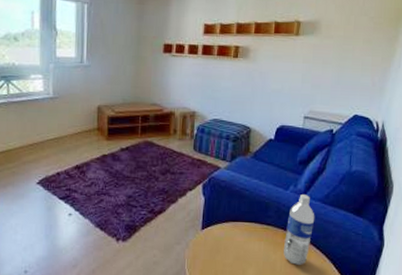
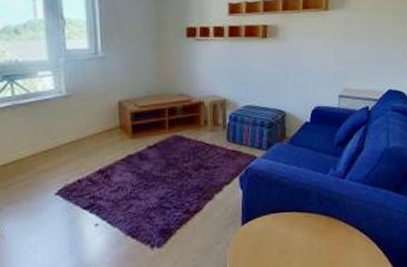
water bottle: present [283,194,315,266] -> none [327,177,357,252]

